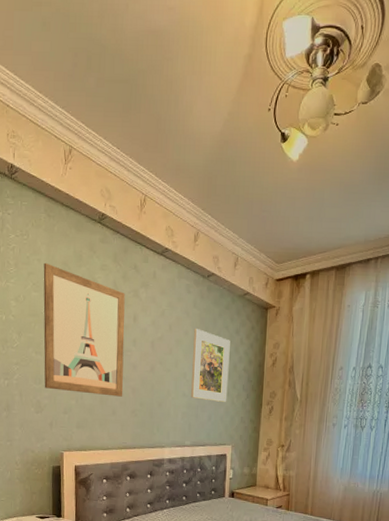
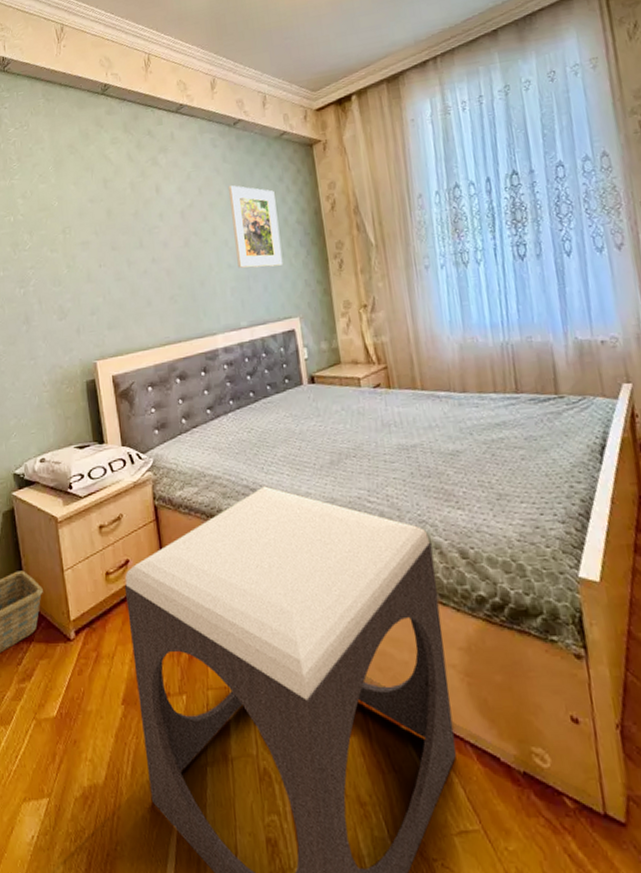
wall art: present [43,262,125,397] -> none [48,149,157,290]

